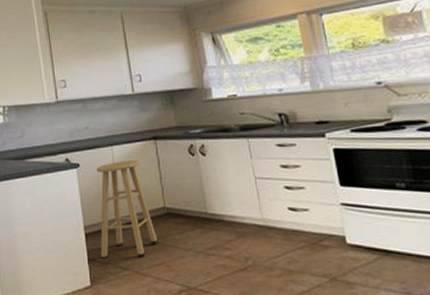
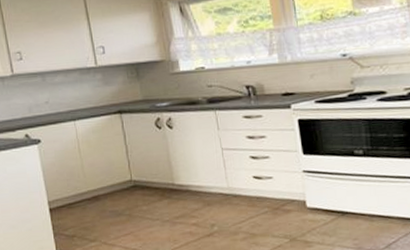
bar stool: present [96,160,158,260] -> none [58,134,125,233]

